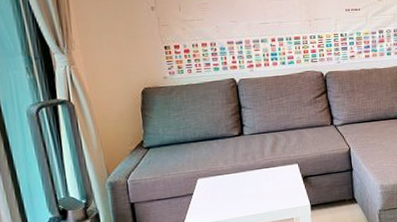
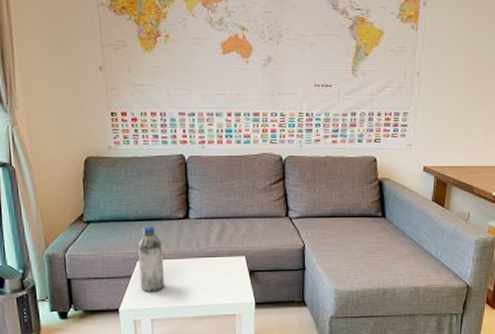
water bottle: none [196,145,226,208] -> present [137,226,165,293]

